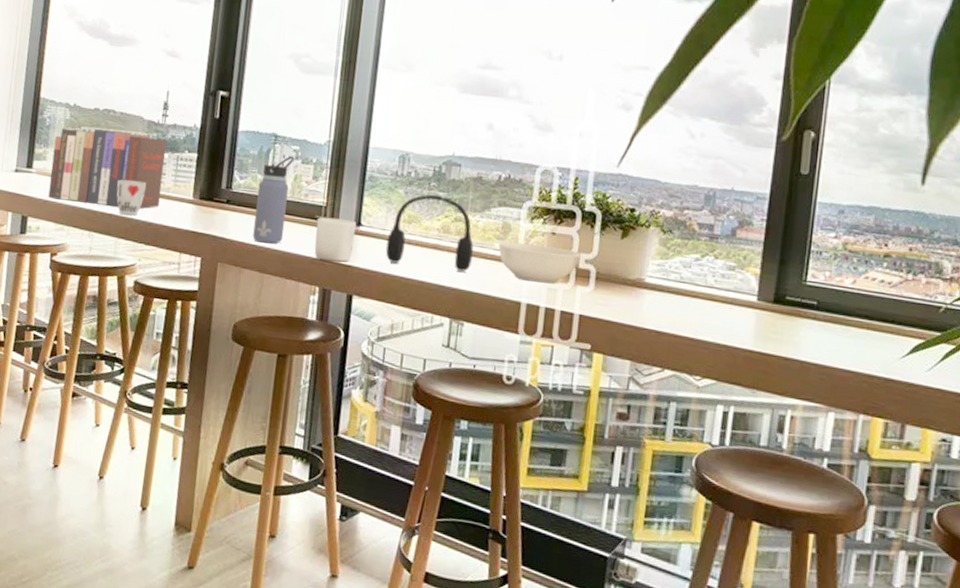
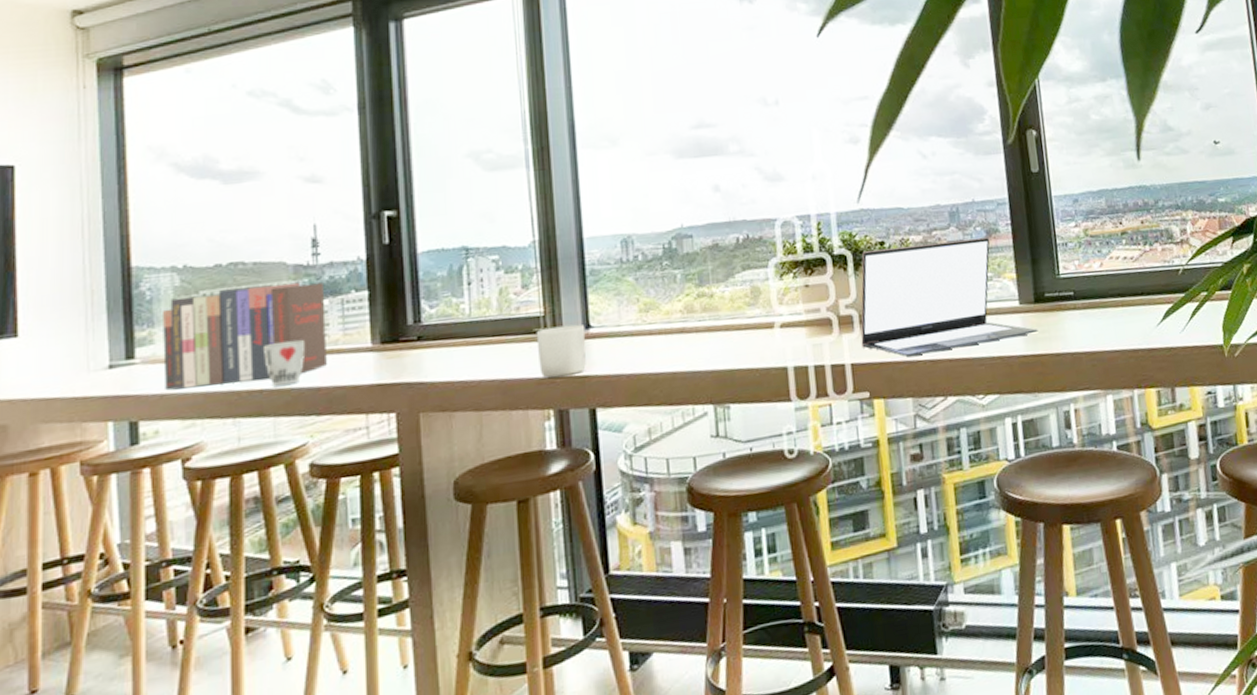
water bottle: present [252,156,295,244] -> none [455,267,498,377]
headphones: present [385,194,474,272] -> none [624,273,726,361]
bowl: present [498,242,581,284] -> none [750,298,839,343]
laptop: none [593,214,771,332] -> present [861,237,1038,357]

